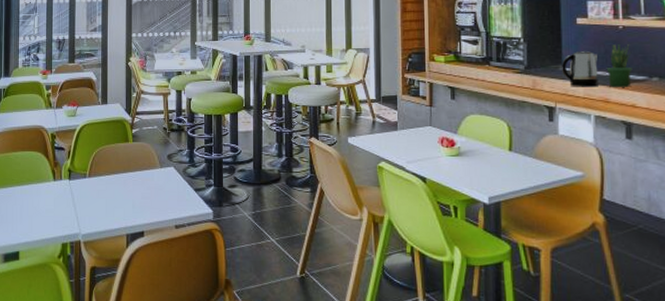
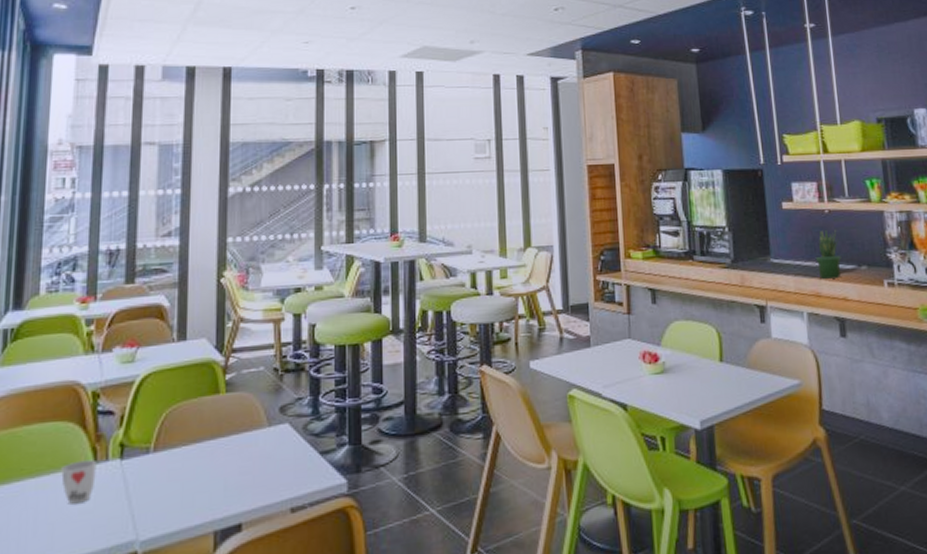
cup: none [35,178,55,205] -> present [61,459,97,504]
kettle: present [562,50,598,87] -> none [770,238,809,281]

